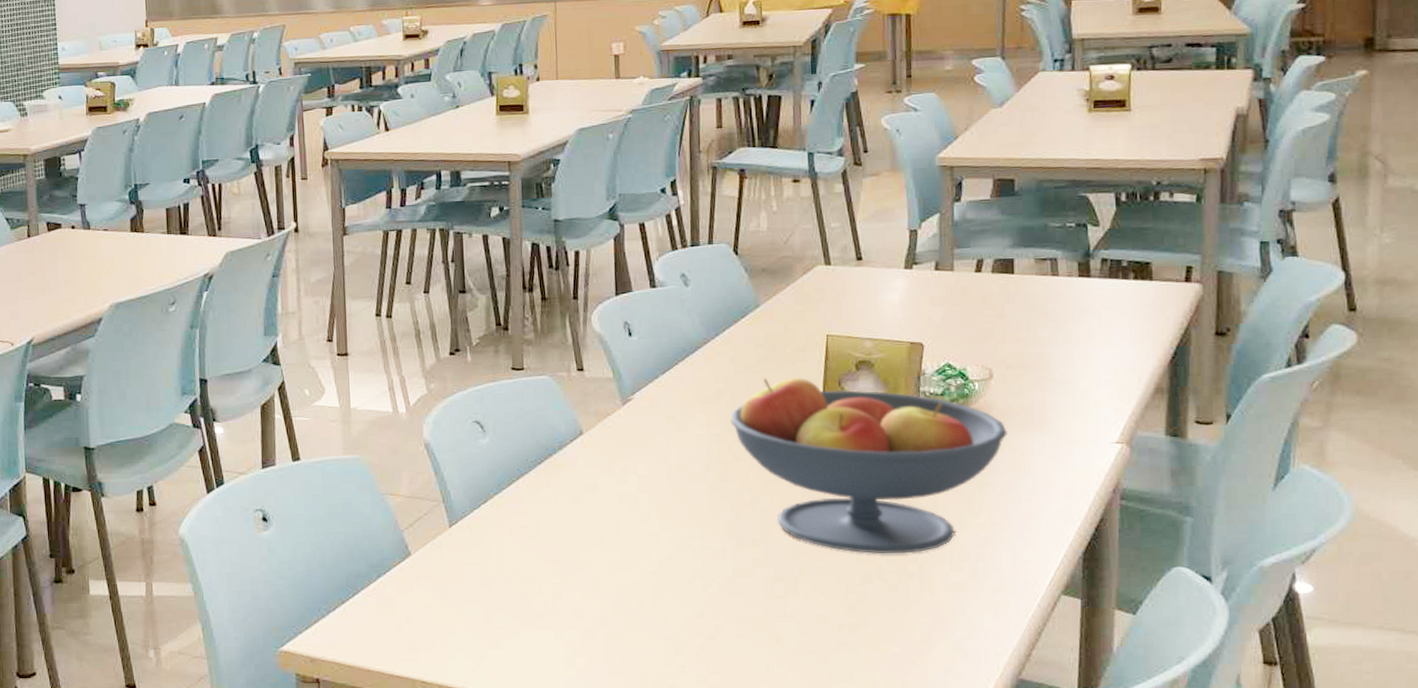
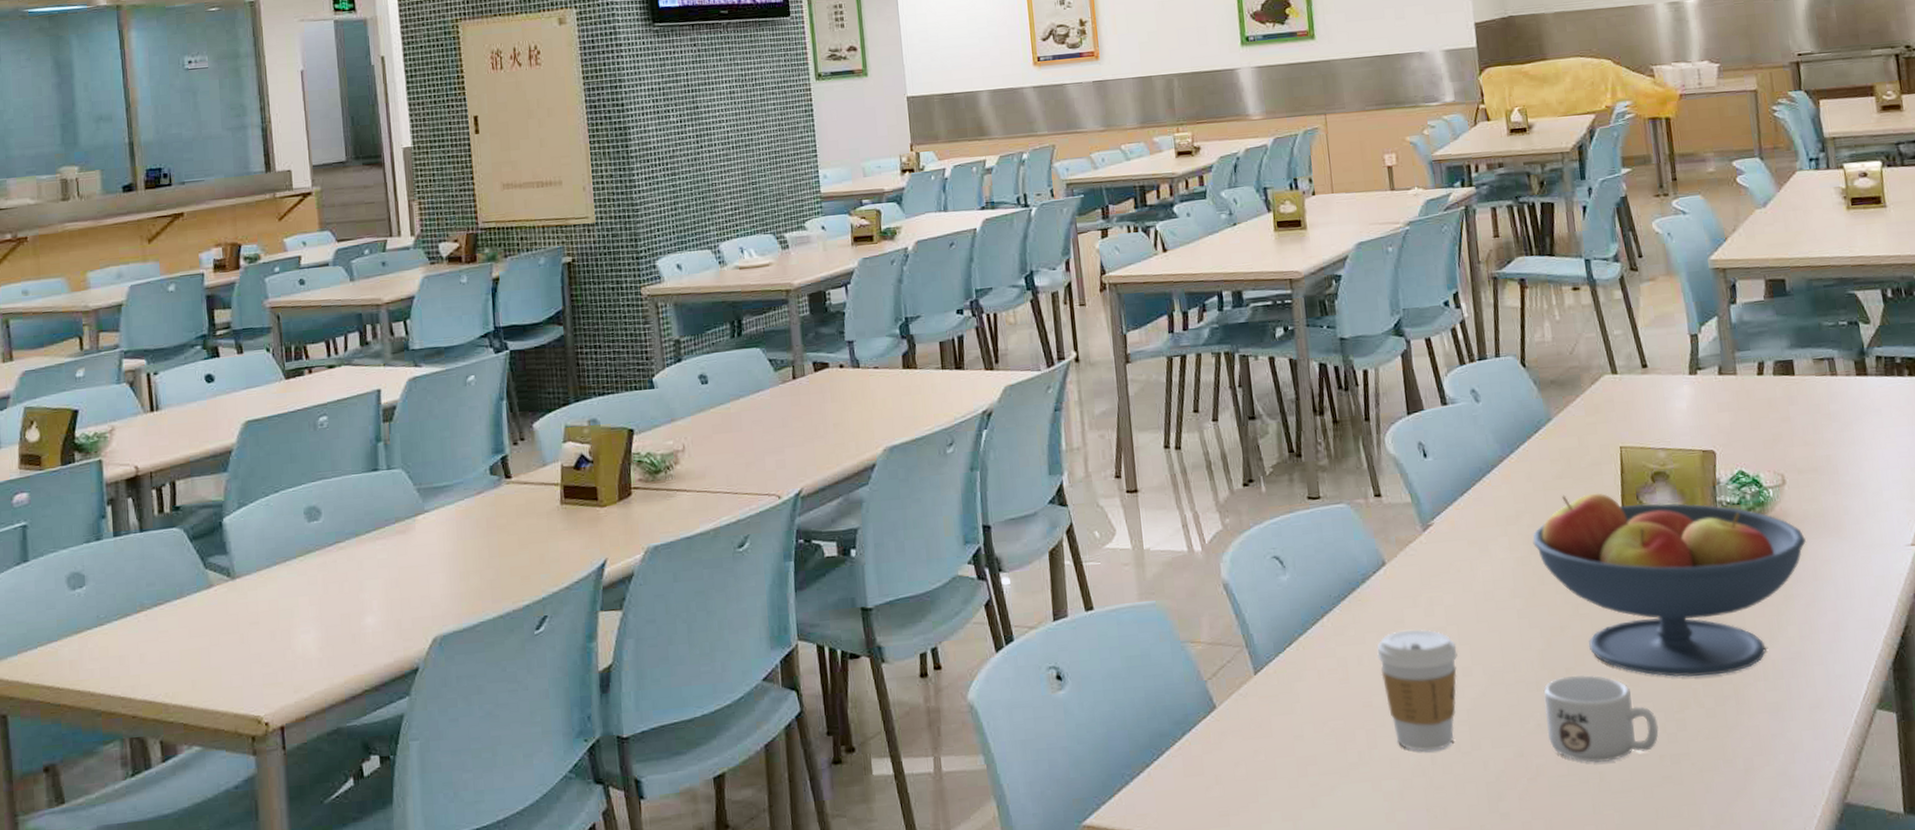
coffee cup: none [568,495,647,606] -> present [1376,629,1458,751]
mug: none [728,545,839,627] -> present [1543,674,1659,763]

